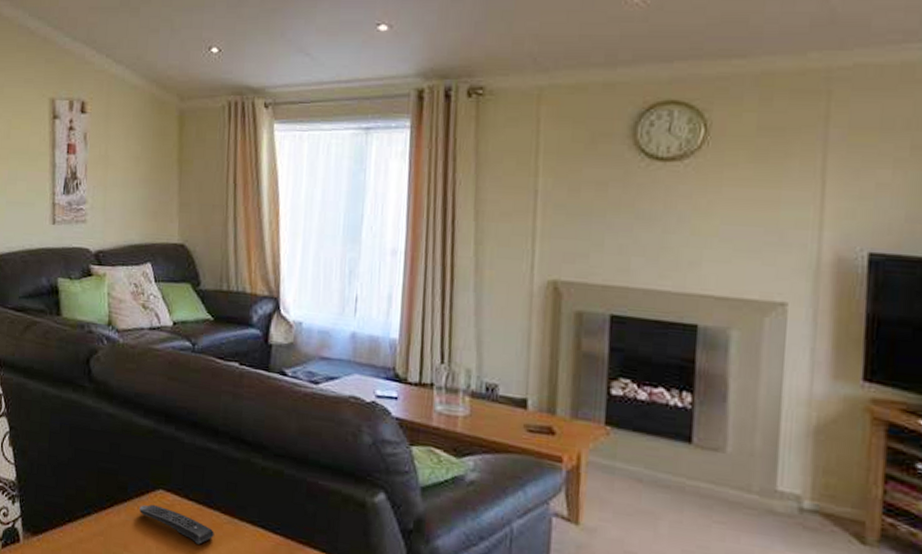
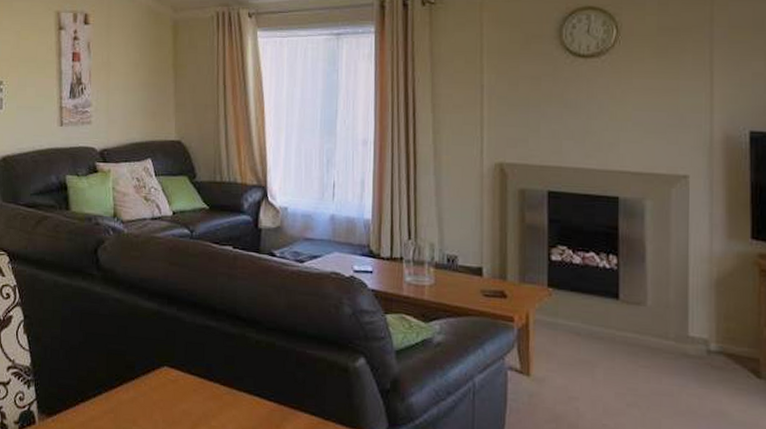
remote control: present [139,504,214,545] -> none [146,380,215,415]

